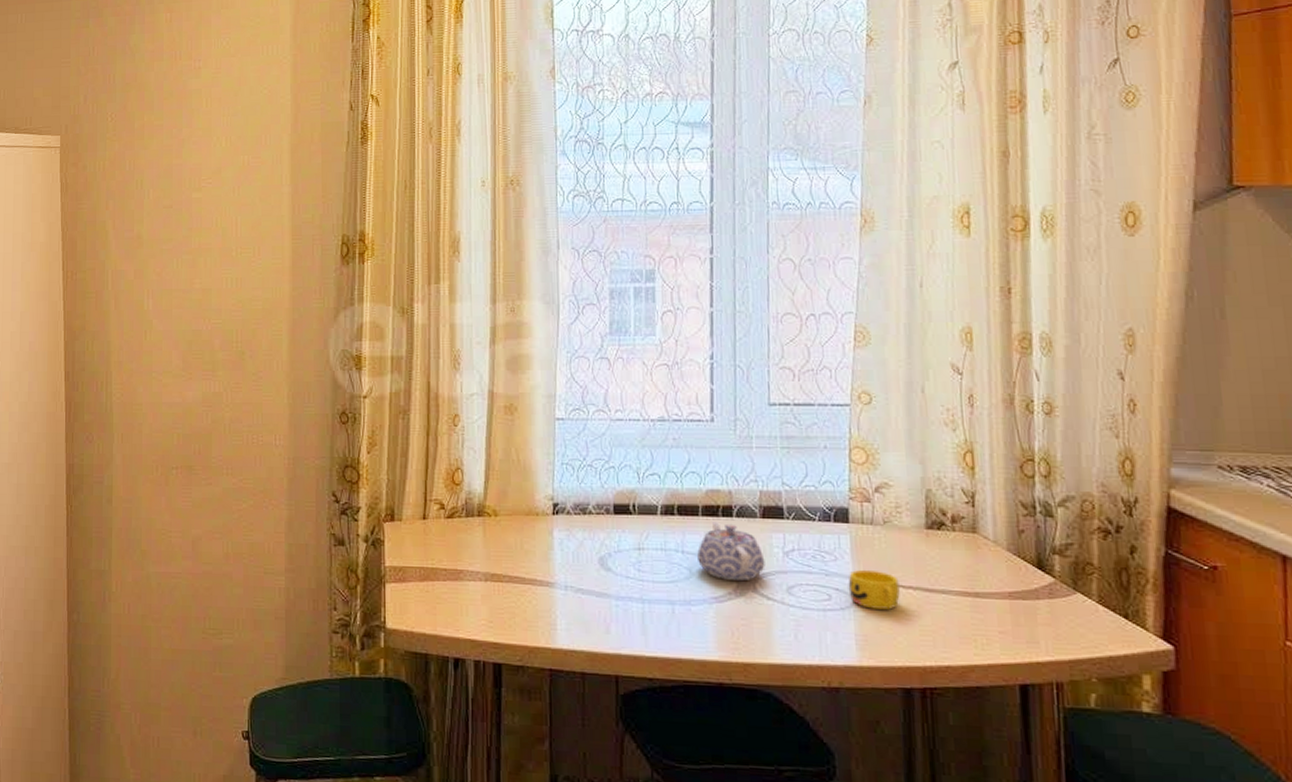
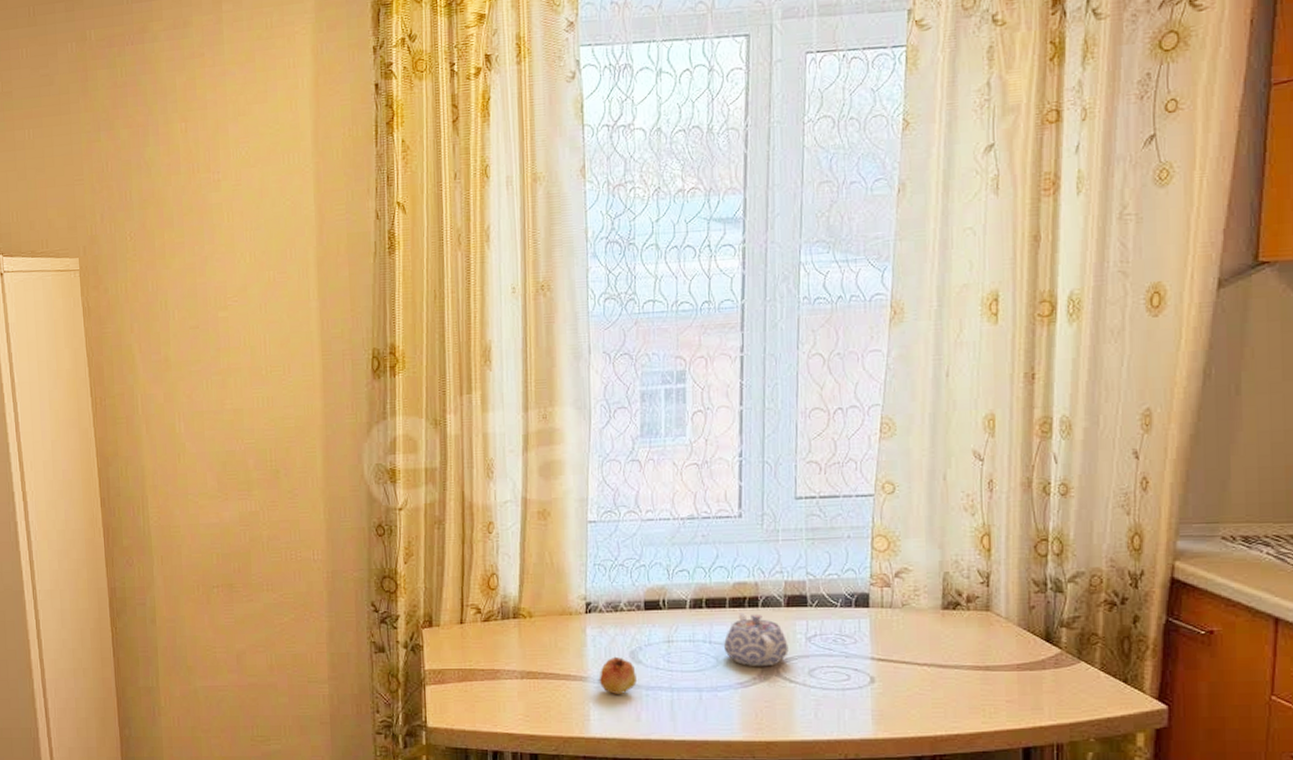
fruit: none [566,562,606,604] -> present [599,656,637,695]
cup: present [848,569,900,610] -> none [866,650,915,686]

